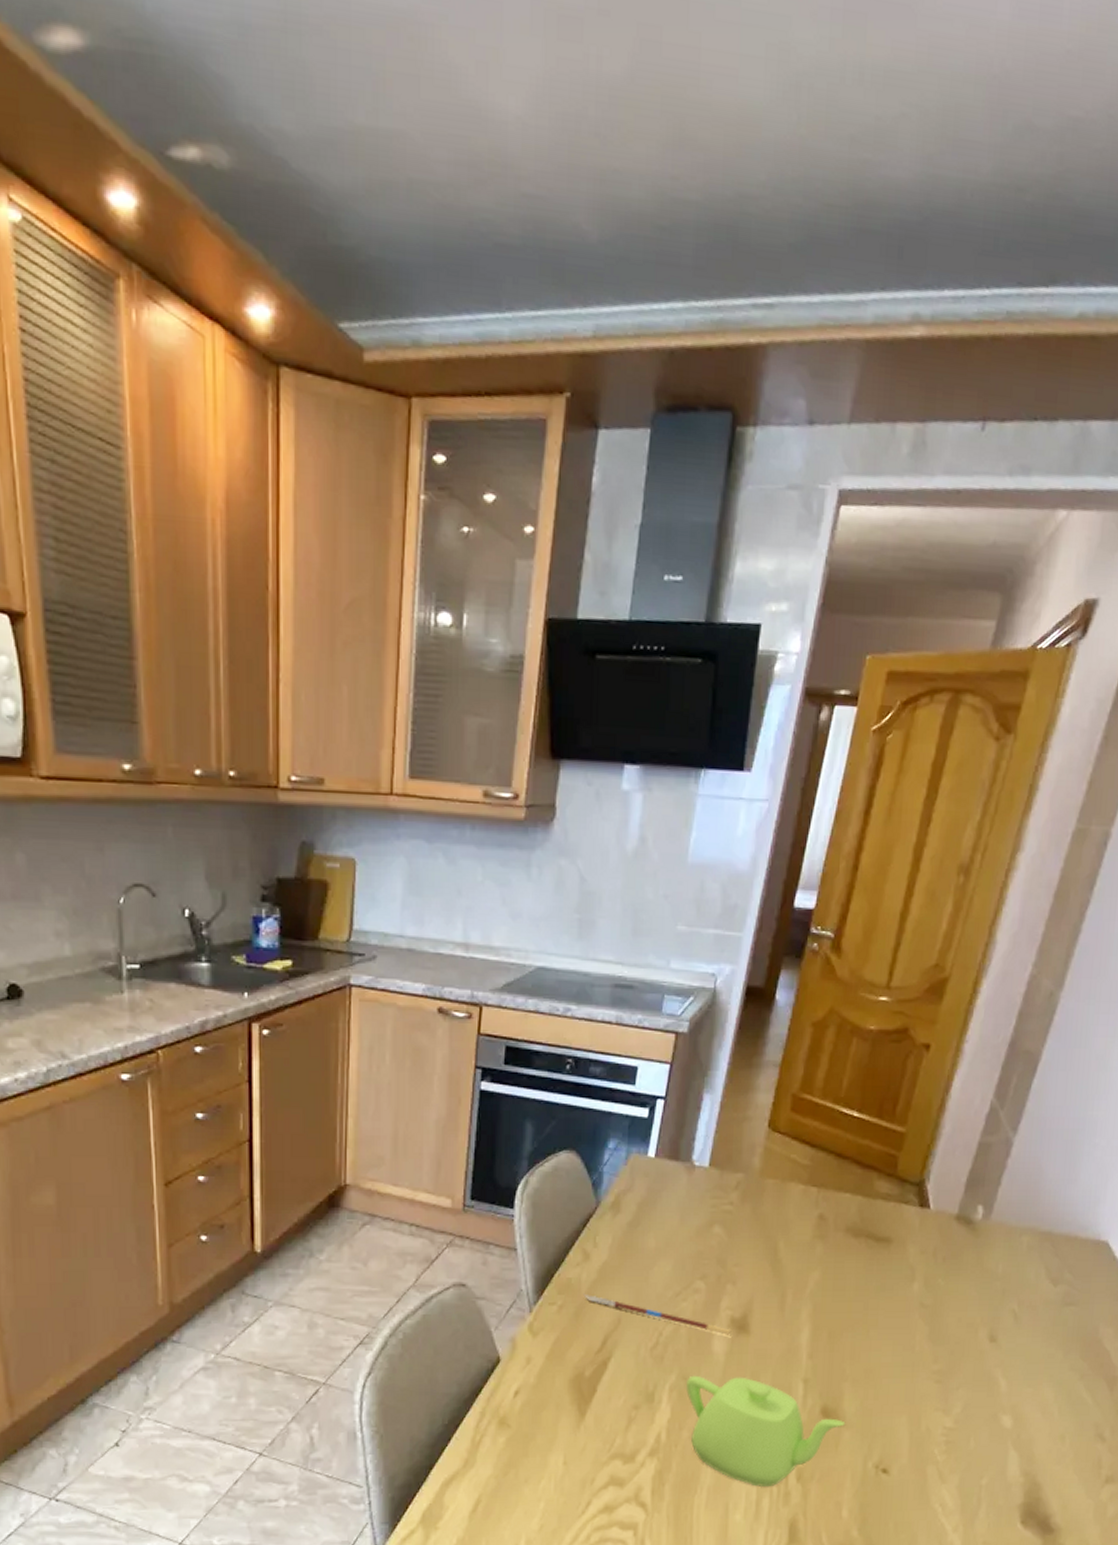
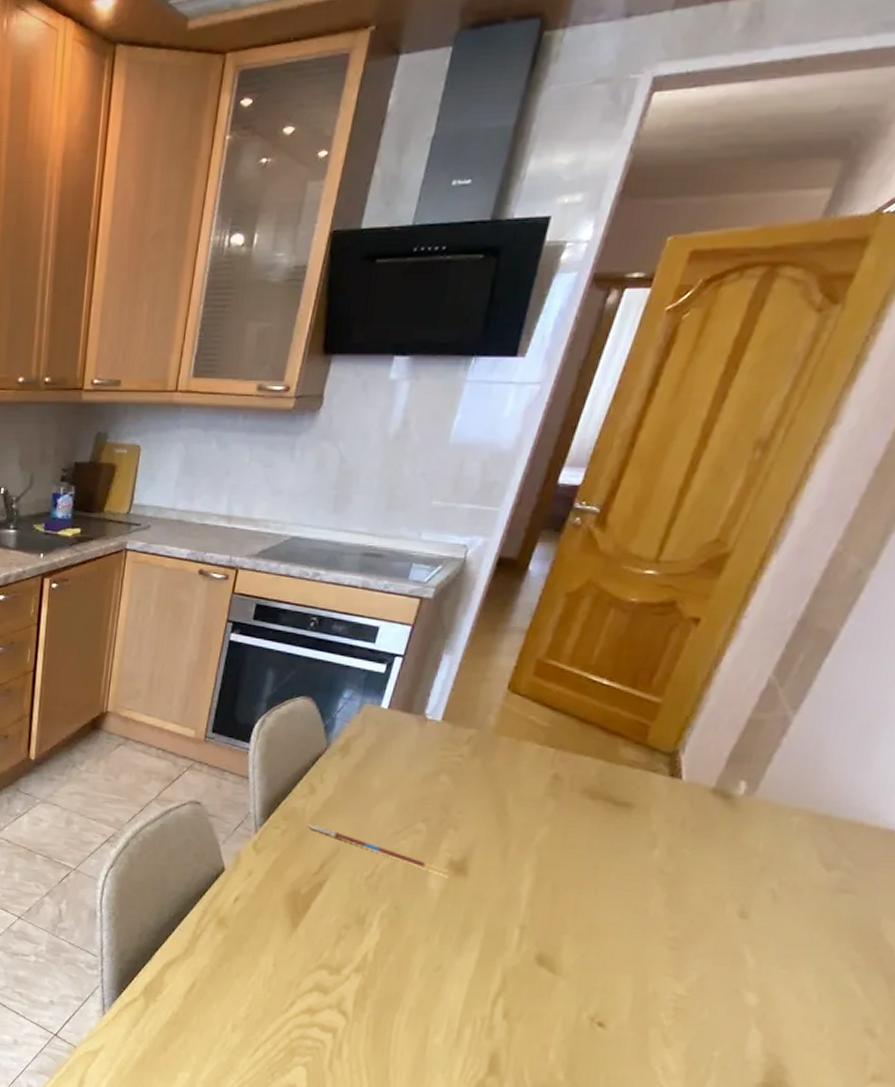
teapot: present [686,1375,846,1488] -> none [397,906,562,1019]

